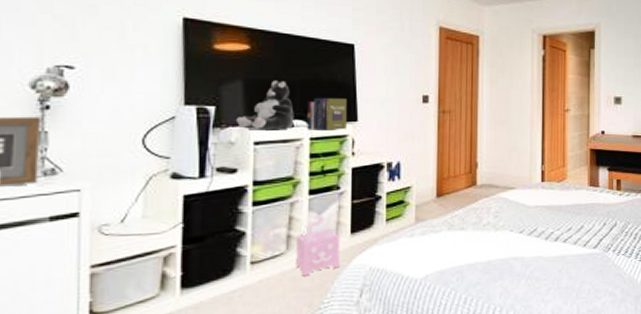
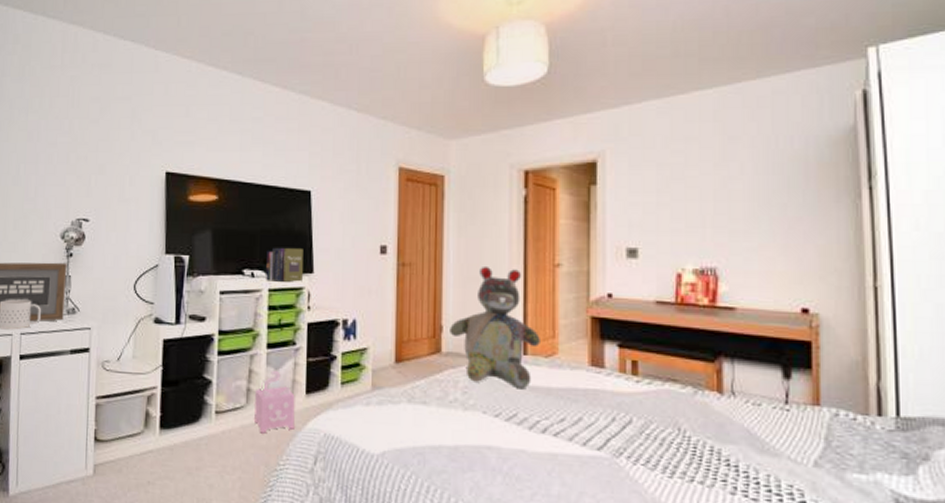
plush toy: present [235,80,294,130] -> none [205,230,255,281]
stuffed bear: none [484,111,554,208] -> present [450,265,540,388]

